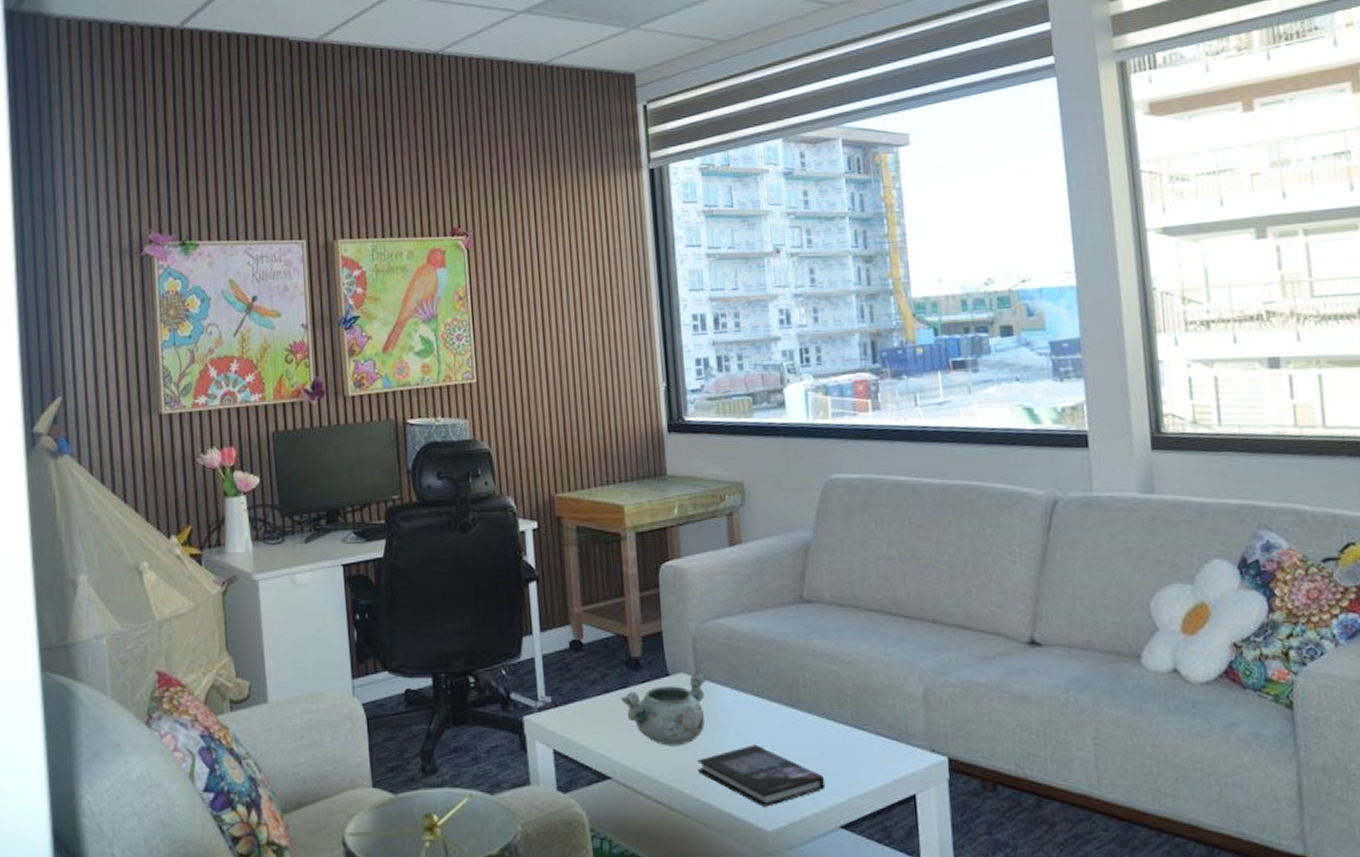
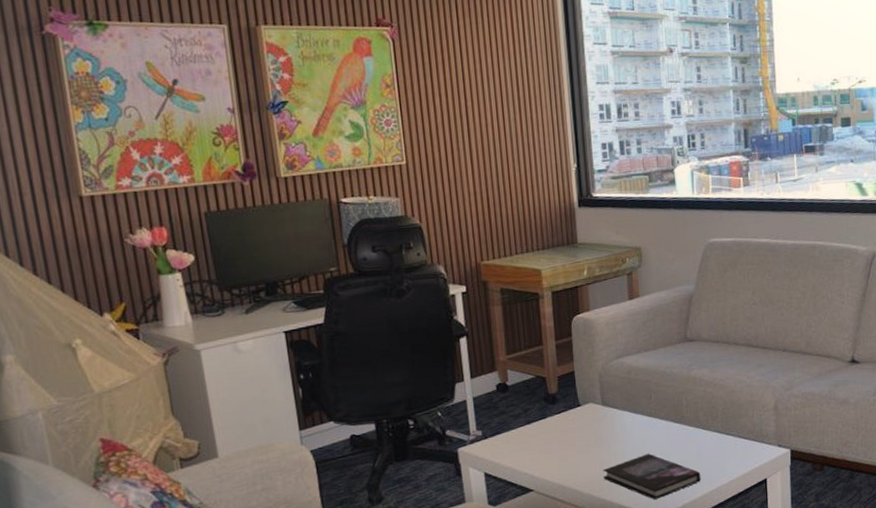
decorative bowl: present [621,672,707,746] -> none [541,401,611,461]

